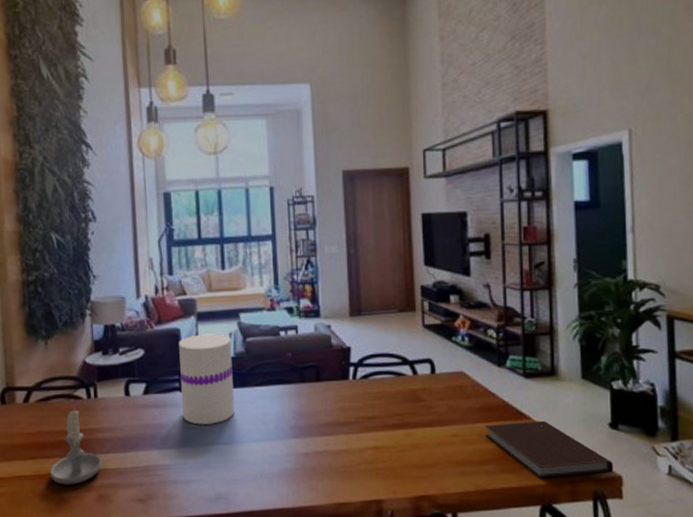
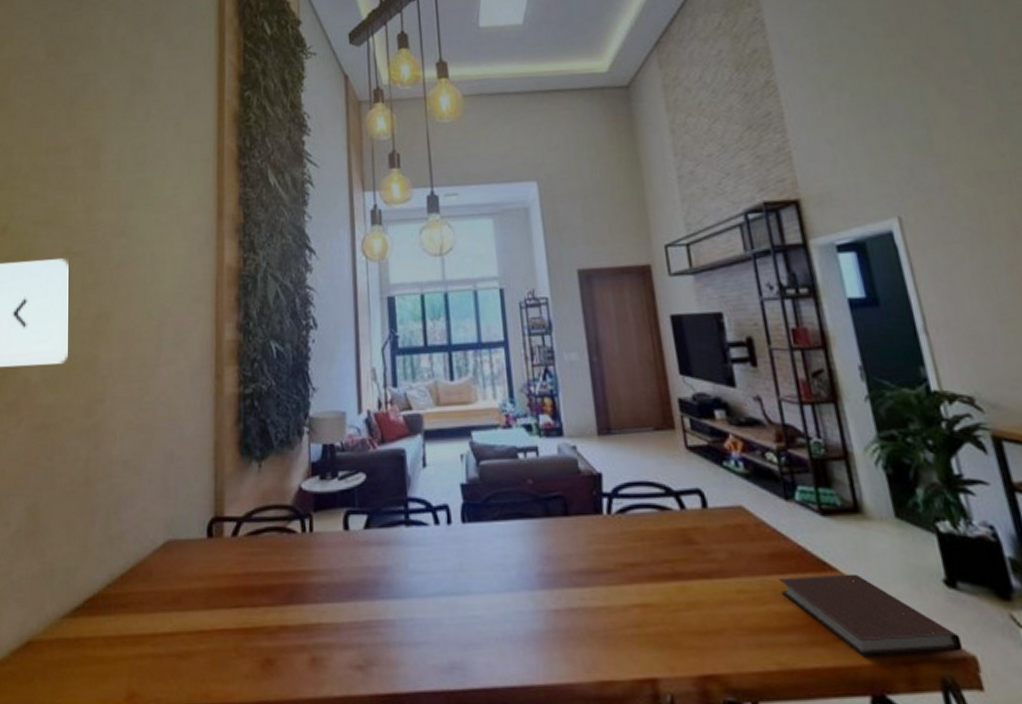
candle: present [50,408,102,485] -> none [257,544,316,643]
vase: present [179,334,234,425] -> none [404,455,469,569]

